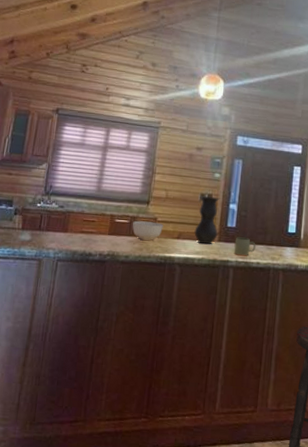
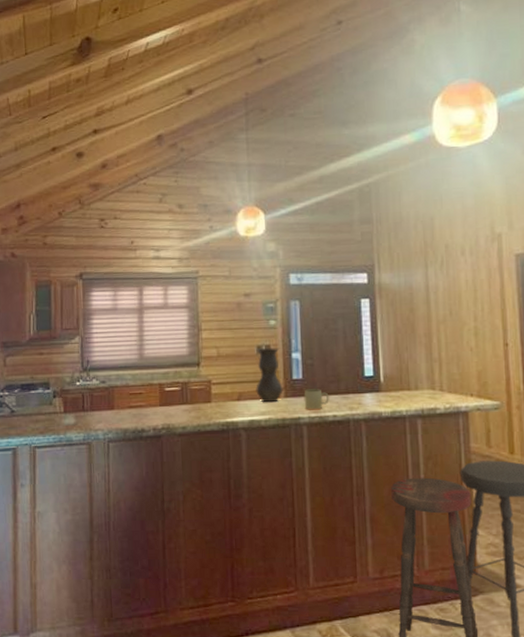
bowl: present [132,220,163,242] -> none [184,385,220,408]

